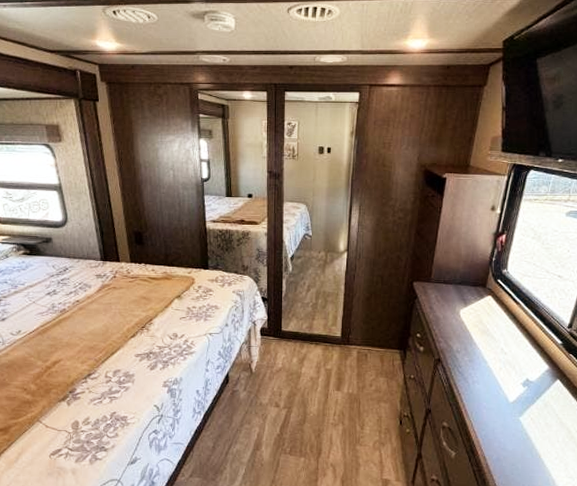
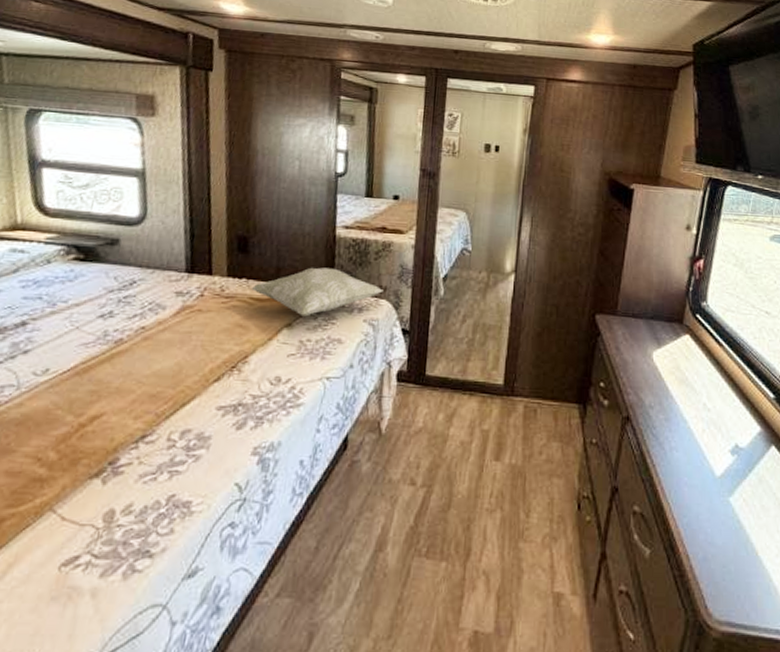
decorative pillow: none [148,253,246,290] -> present [251,267,383,317]

